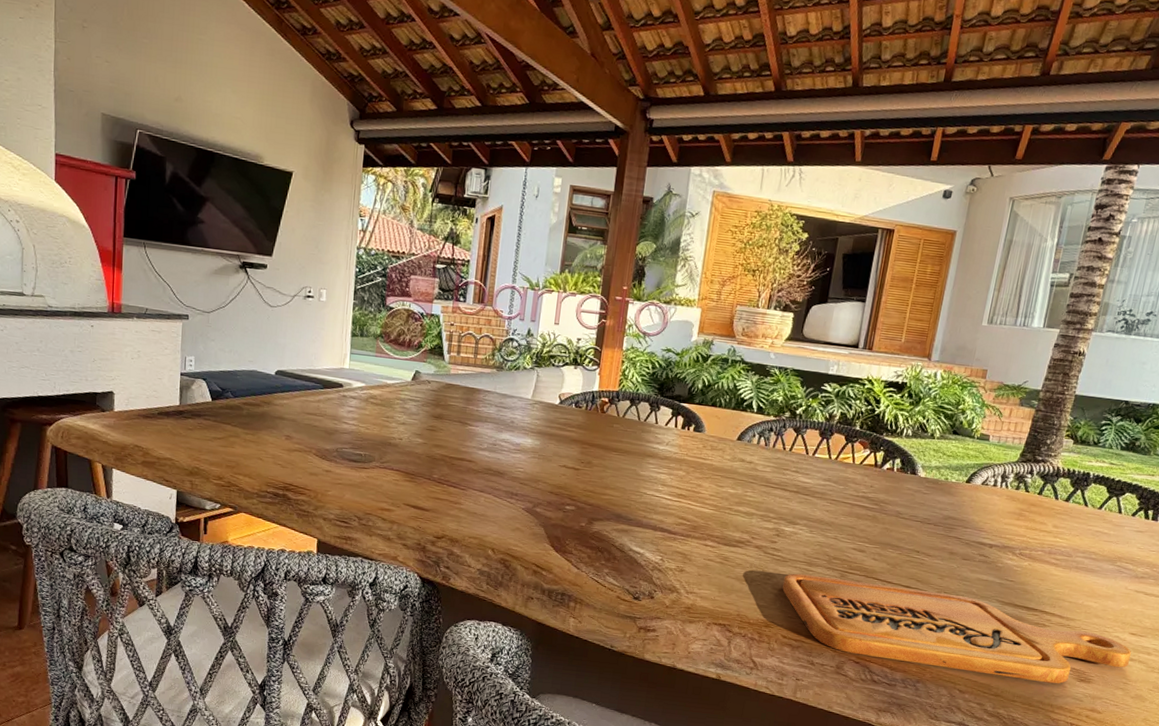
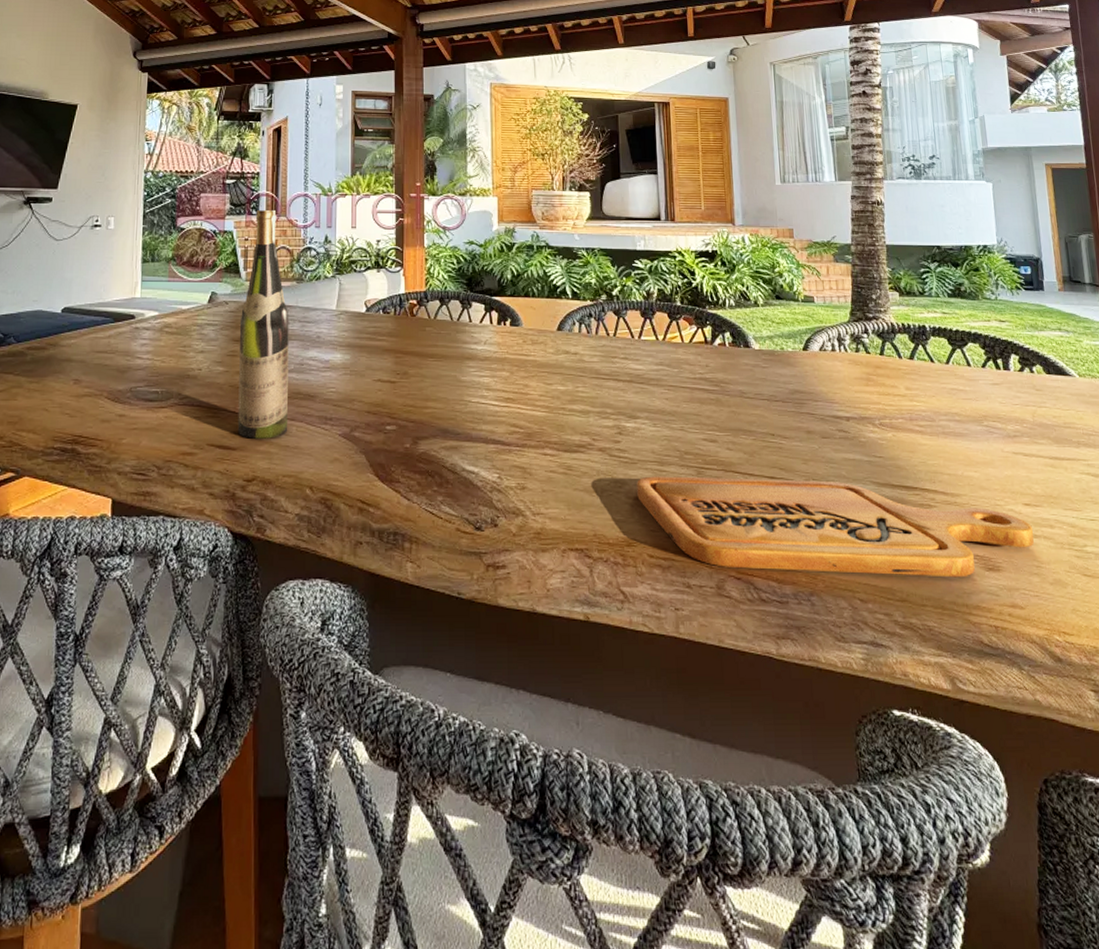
wine bottle: none [431,297,487,505] -> present [237,210,289,439]

